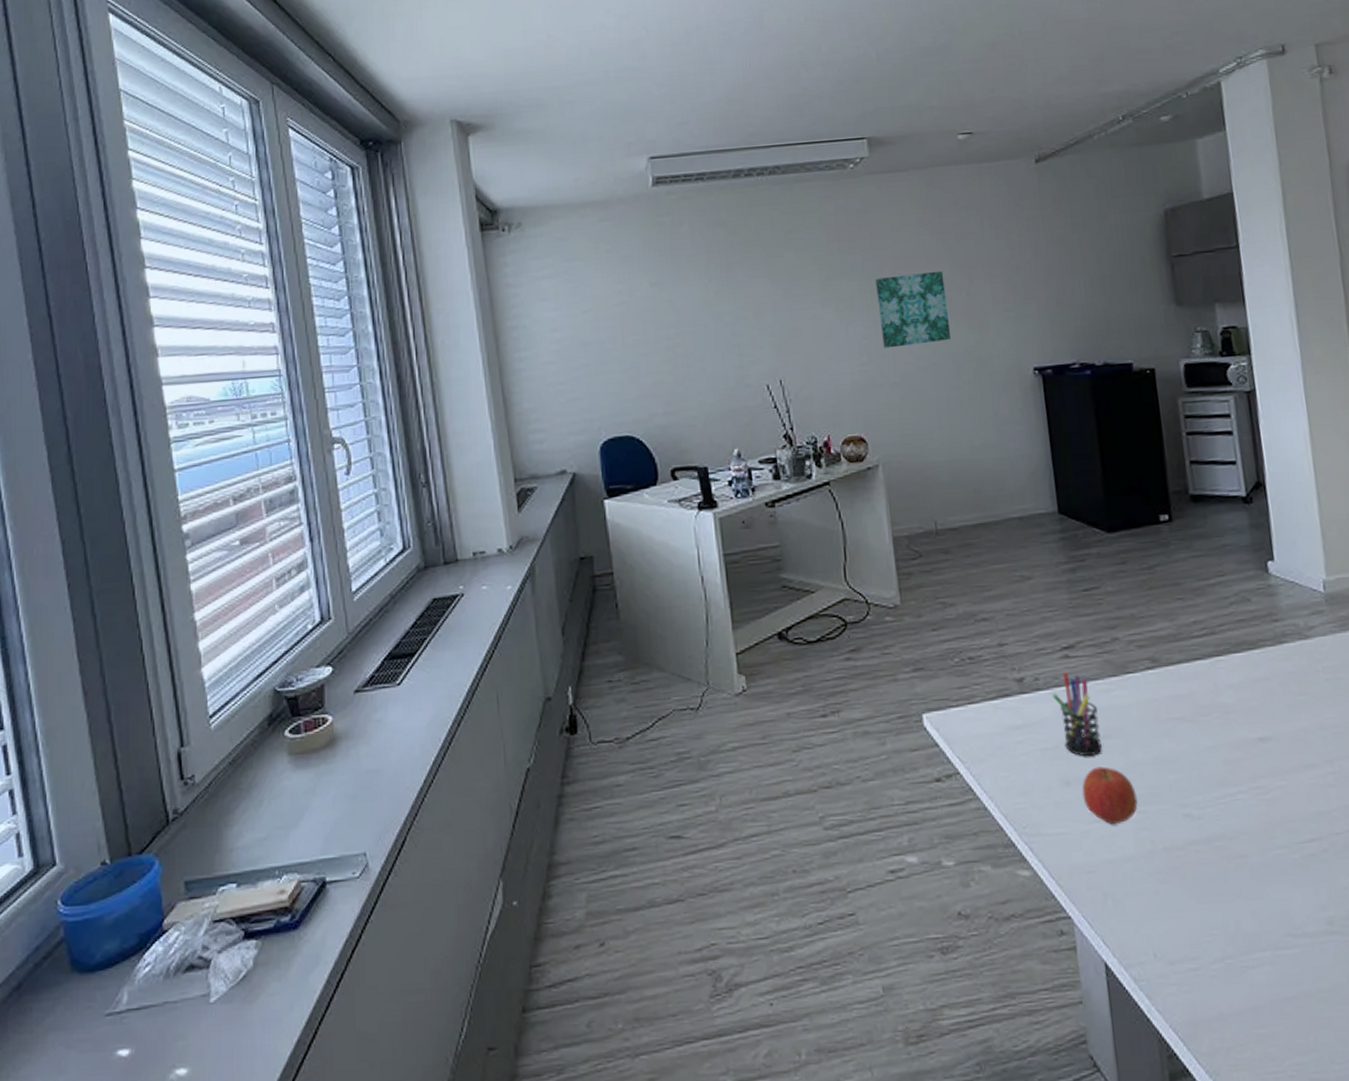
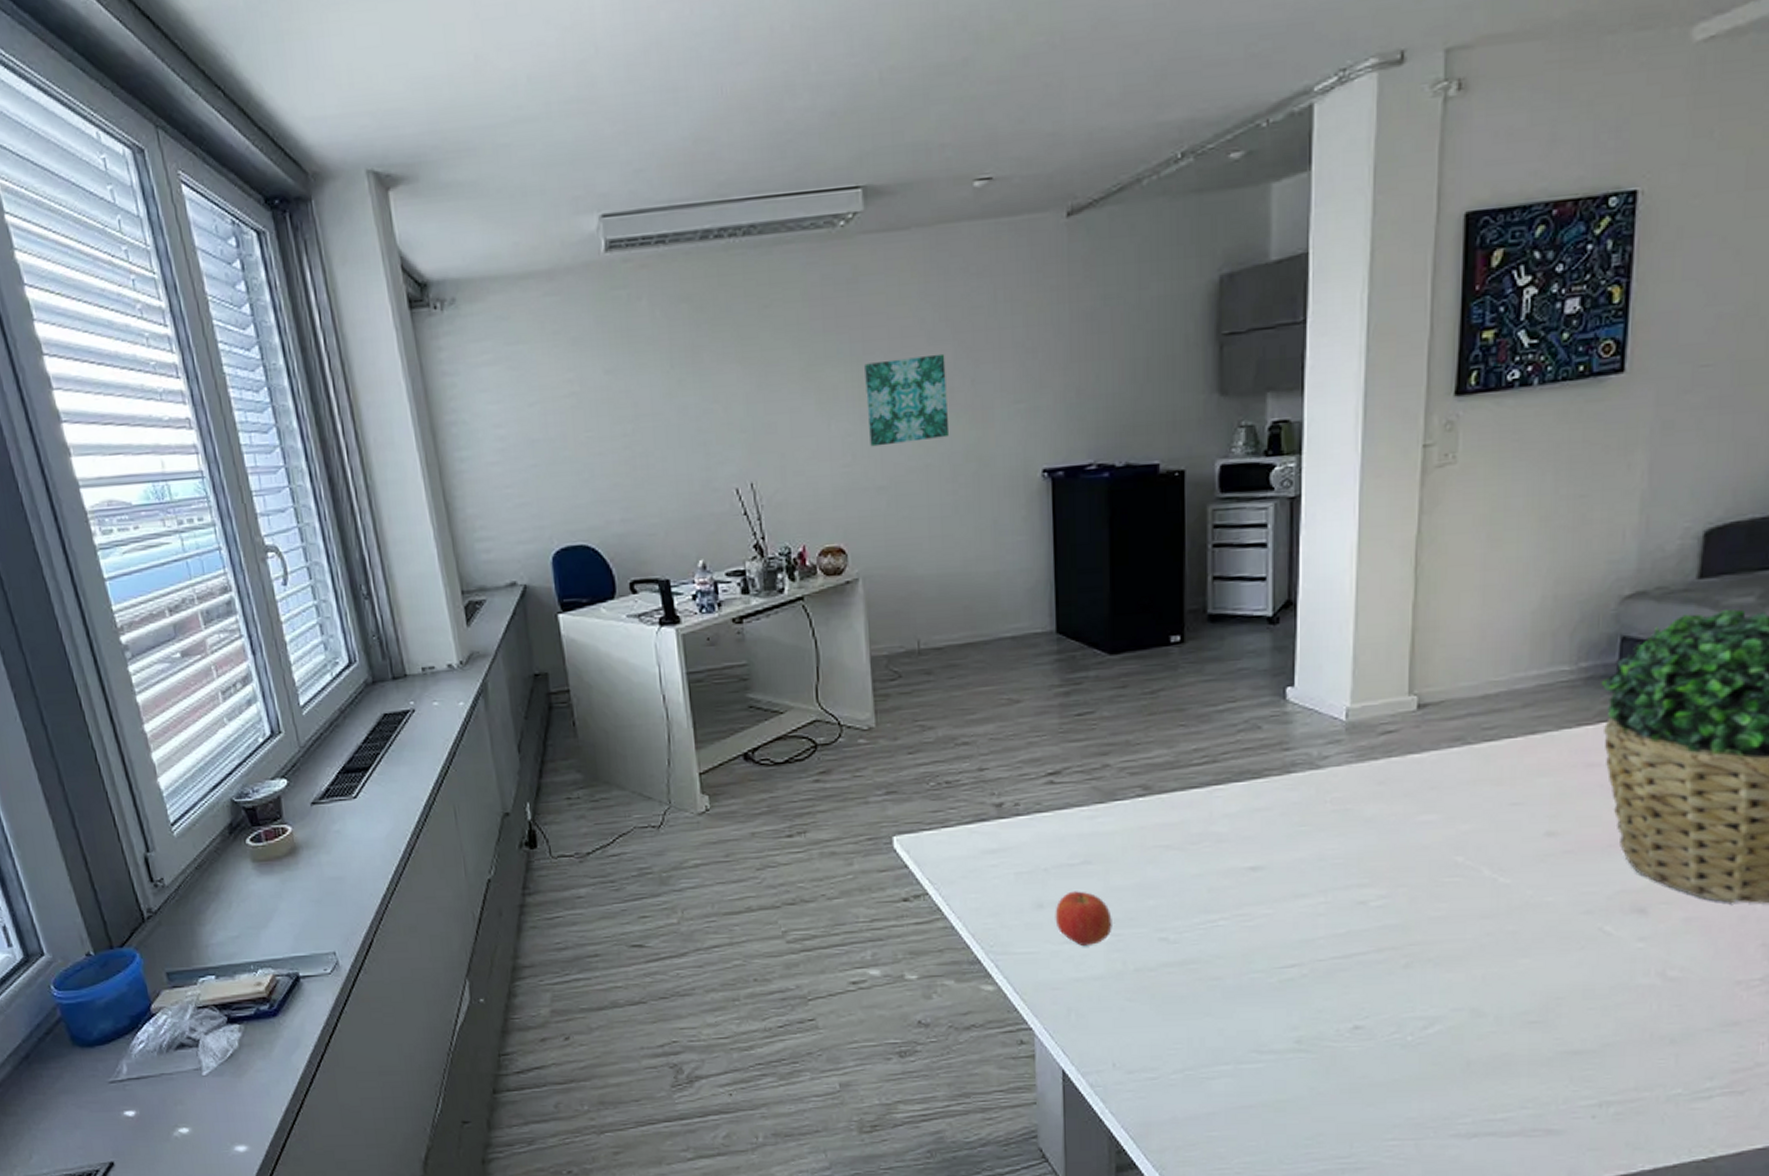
pen holder: present [1052,671,1102,757] -> none [1032,797,1080,881]

